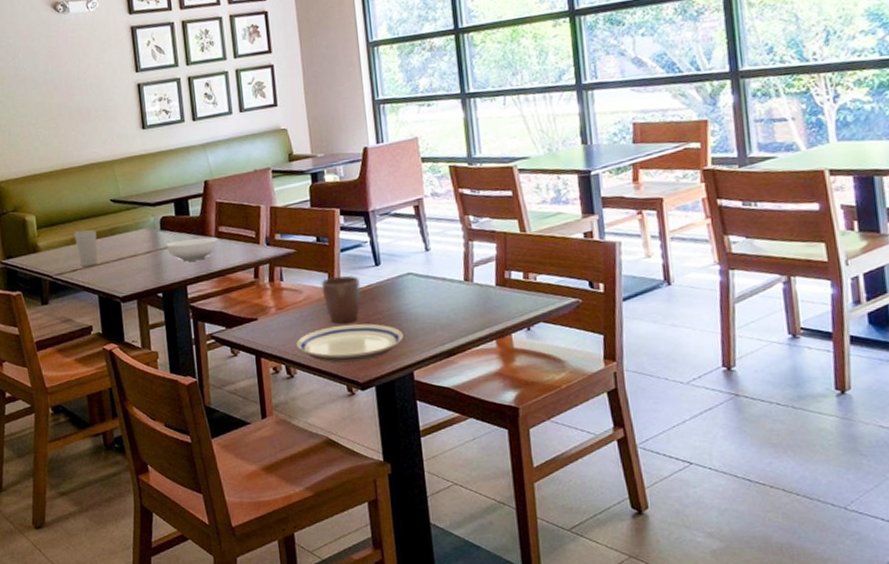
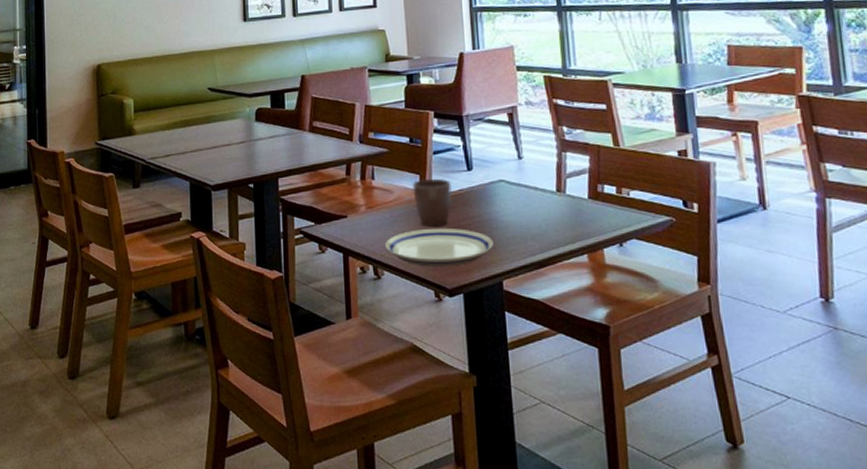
cup: present [74,230,98,267] -> none [170,116,192,153]
bowl: present [166,237,218,262] -> none [260,131,312,154]

